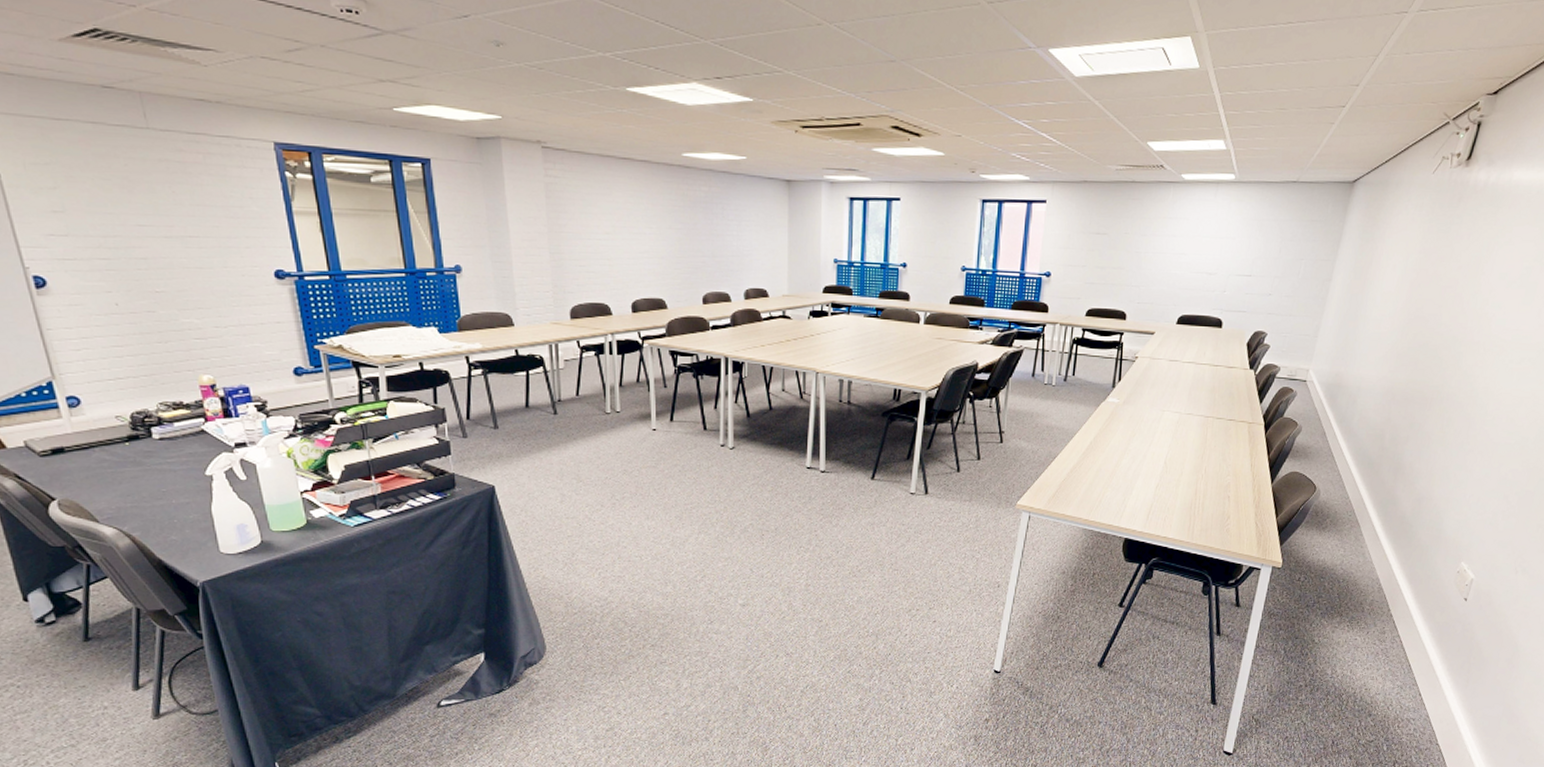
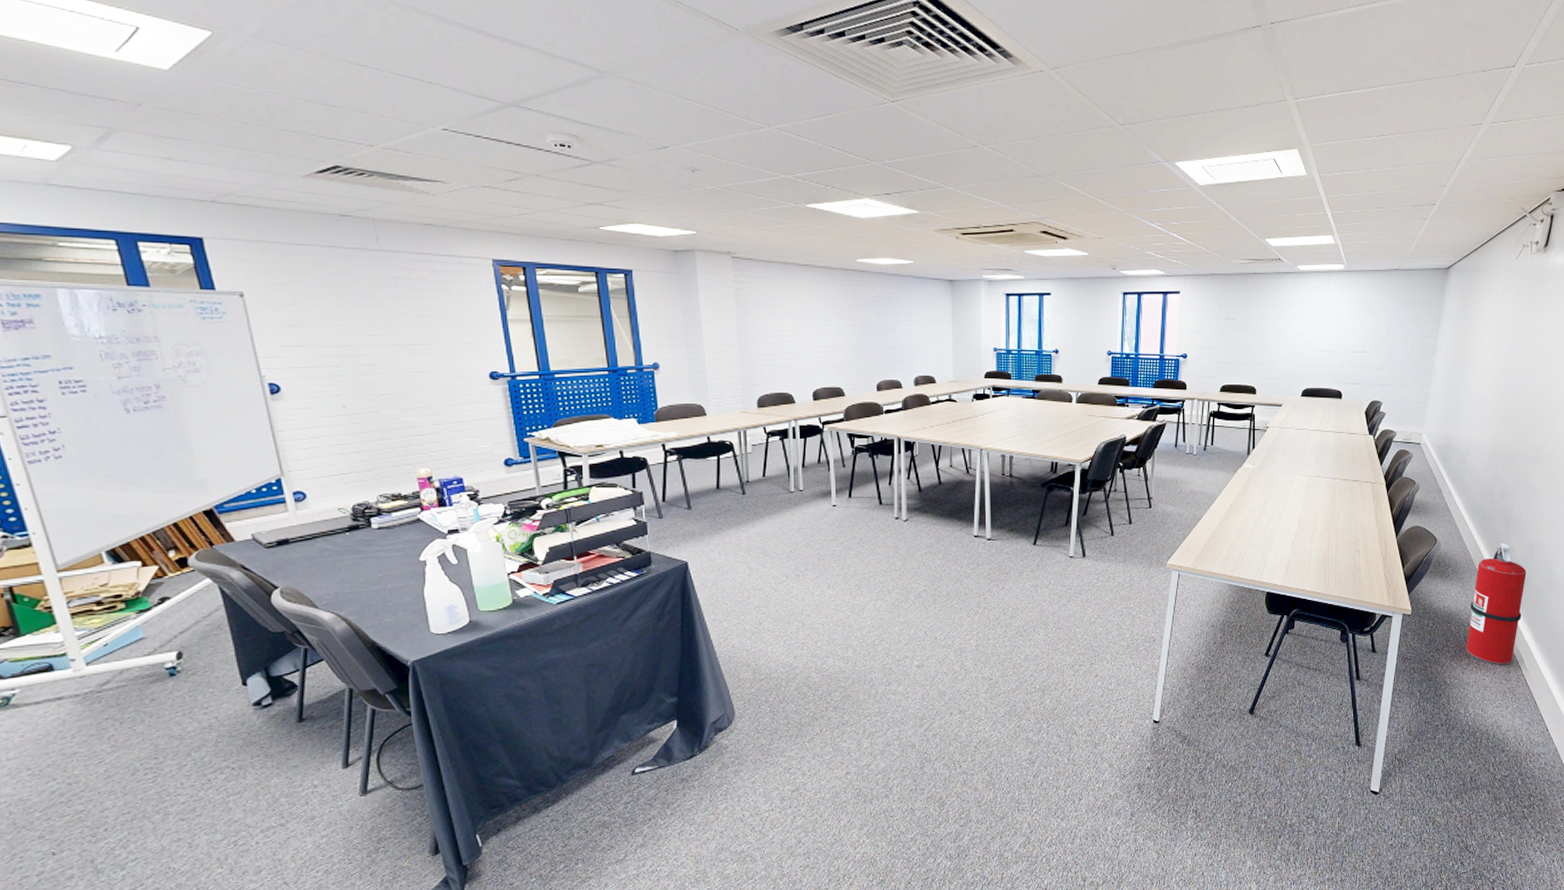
fire extinguisher: none [1338,493,1413,625] -> present [1466,543,1527,665]

